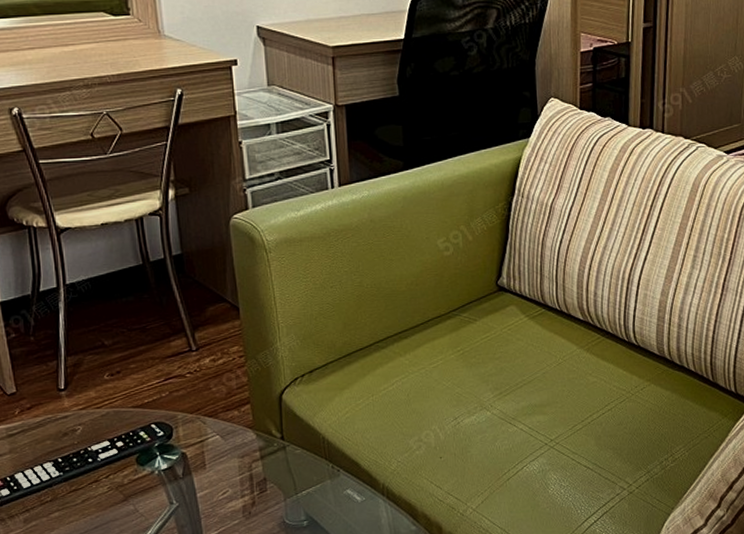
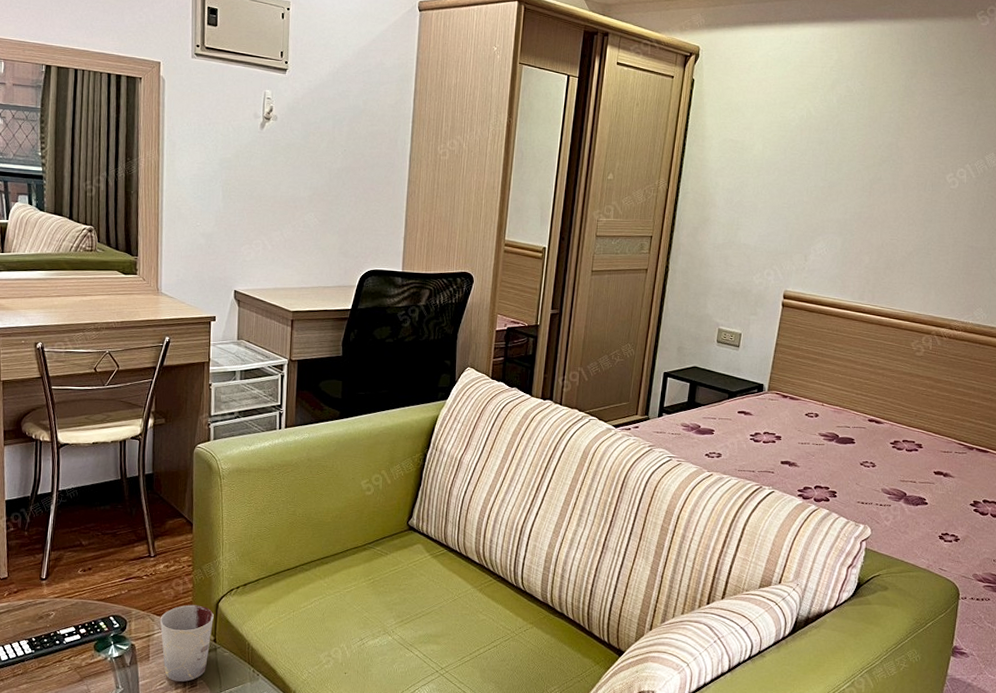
cup: none [212,400,278,489] -> present [160,604,214,682]

